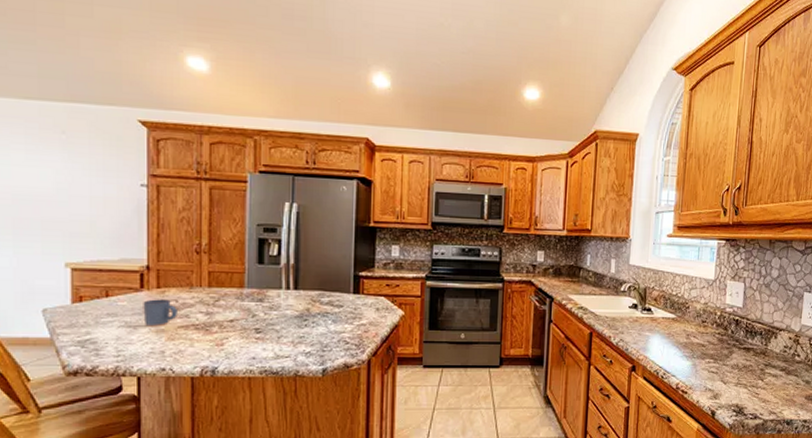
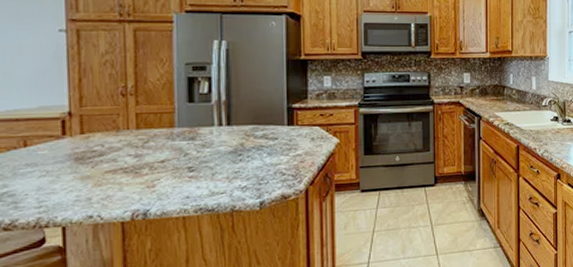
mug: present [143,299,177,327] -> none [65,144,104,174]

